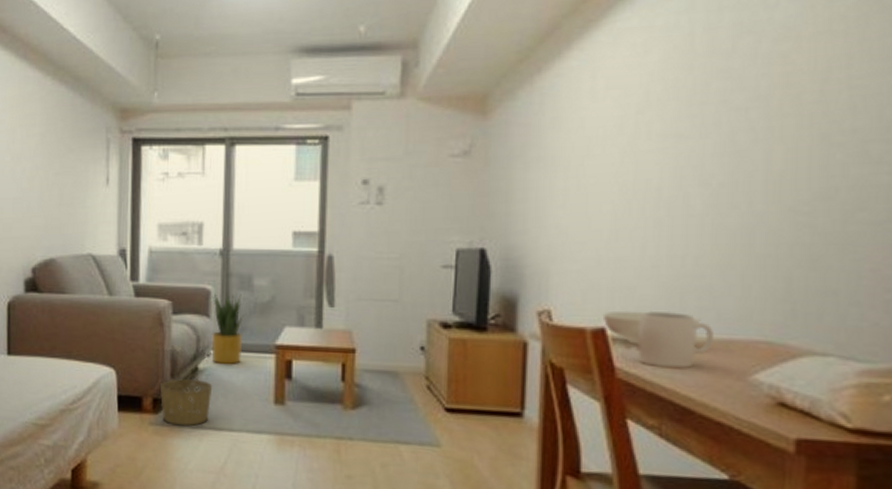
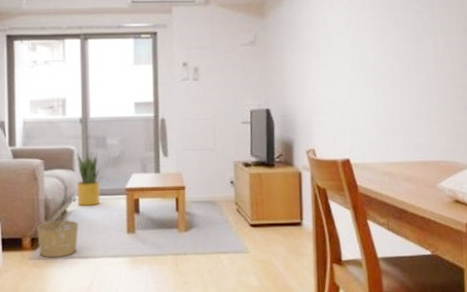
bowl: present [602,310,701,345] -> none [347,146,406,169]
mug: present [637,311,715,368] -> none [369,145,416,183]

